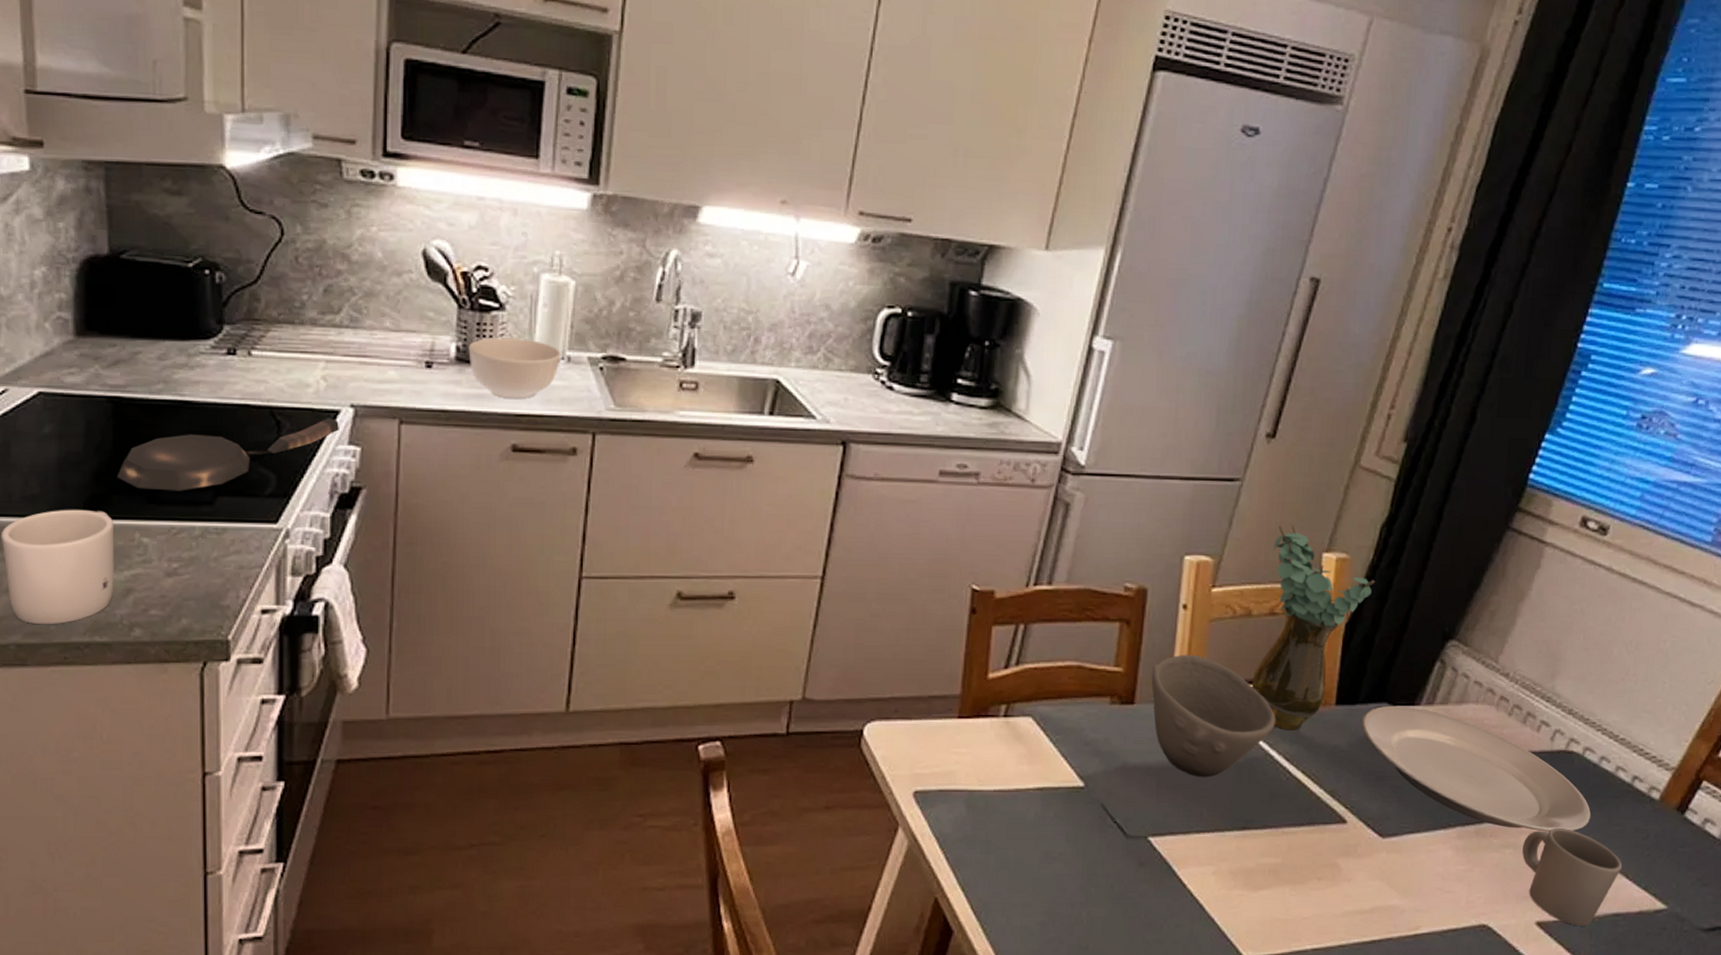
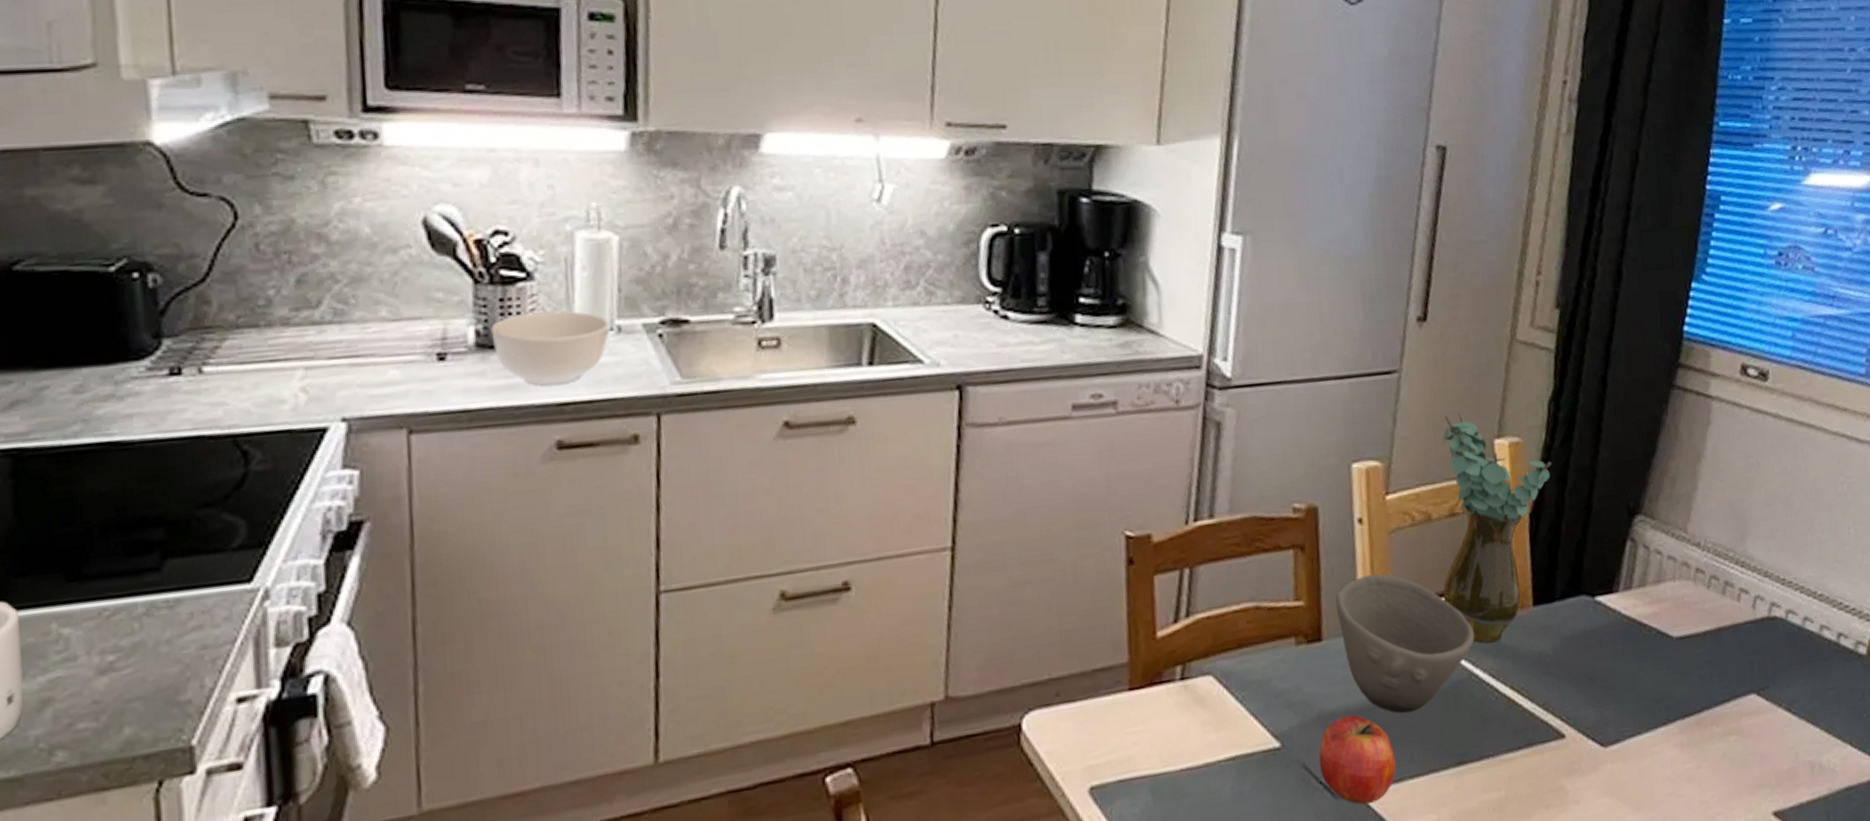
frying pan: present [116,418,339,492] -> none [20,438,328,565]
fruit: none [1116,771,1186,847] -> present [1318,715,1396,805]
plate: present [1361,705,1591,832] -> none [1562,595,1806,713]
mug: present [1522,827,1623,926] -> none [1745,702,1845,809]

